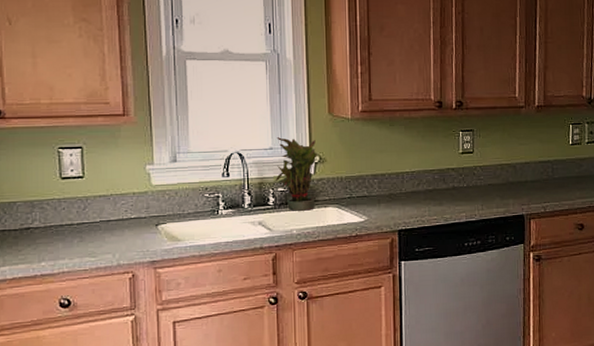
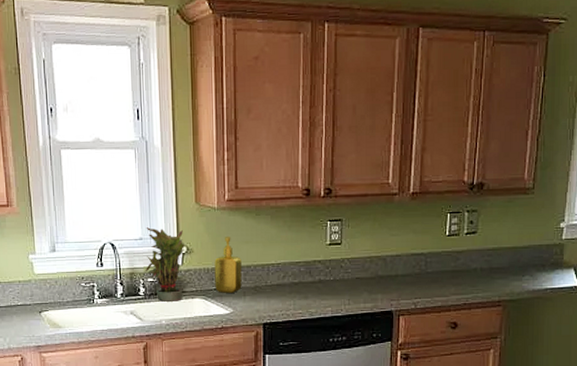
soap dispenser: none [348,146,376,201] -> present [214,237,242,293]

